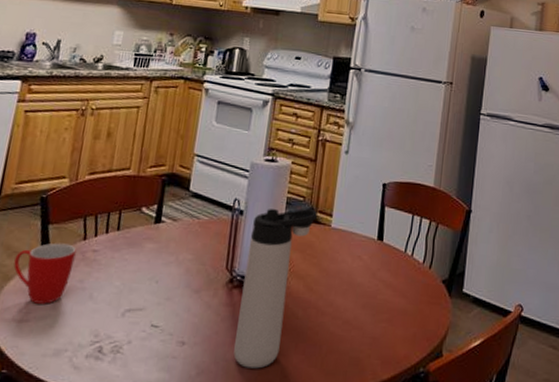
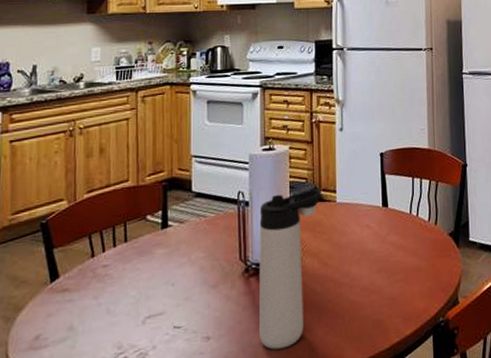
mug: present [13,243,77,304] -> none [23,264,86,328]

